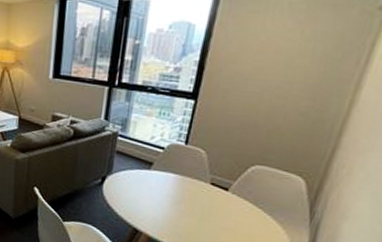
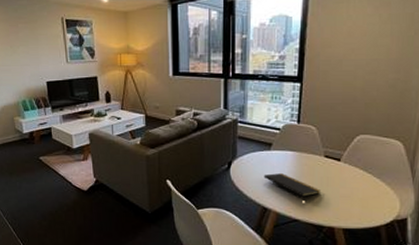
notepad: none [139,194,200,228] -> present [263,173,320,201]

